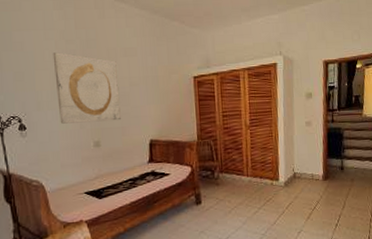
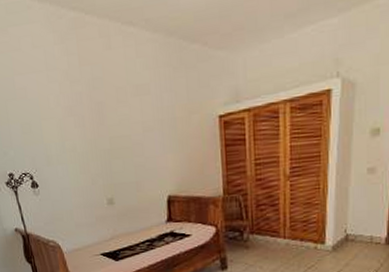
wall art: present [53,52,121,124] -> none [57,97,135,180]

